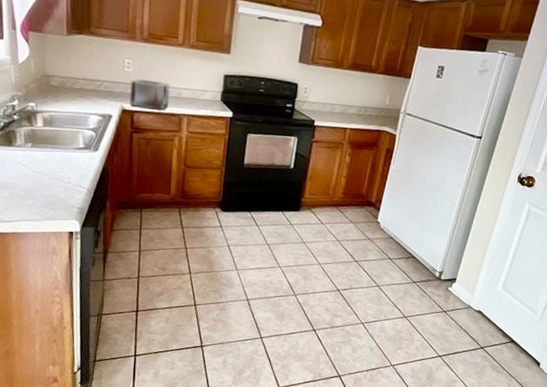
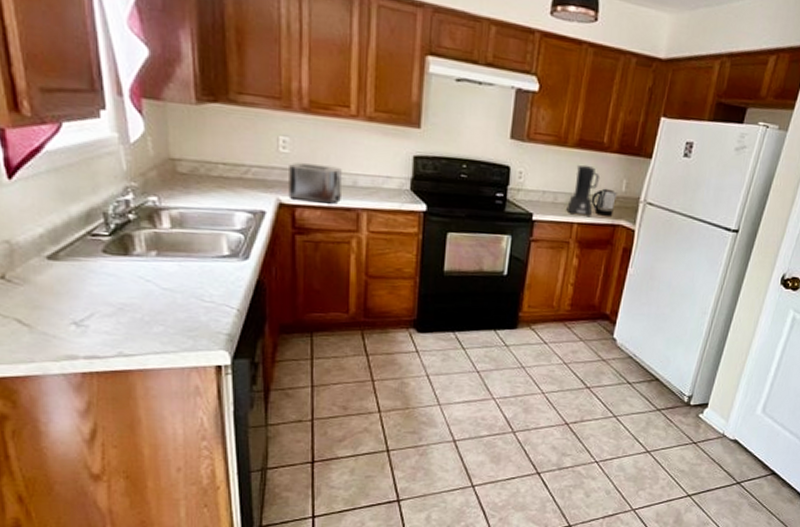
blender: none [341,83,369,124] -> present [566,164,601,218]
kettle: none [361,101,383,125] -> present [591,188,618,218]

